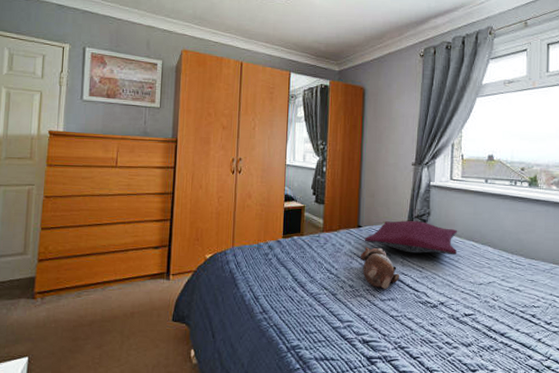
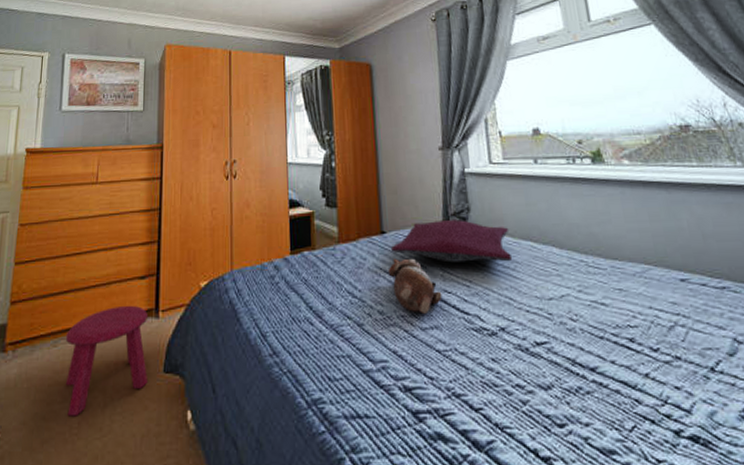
stool: none [88,268,161,350] -> present [65,305,149,417]

